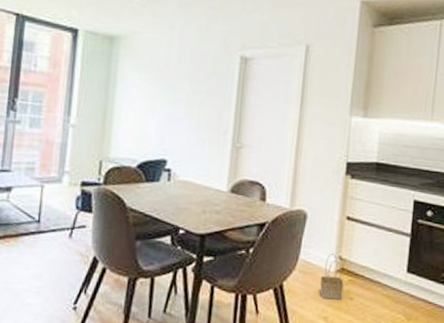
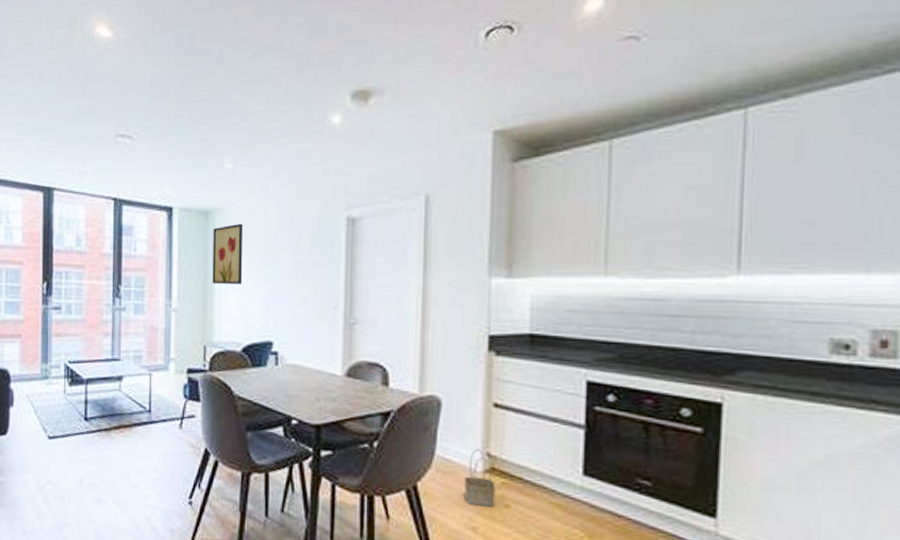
wall art: none [113,51,147,107] -> present [212,223,244,285]

